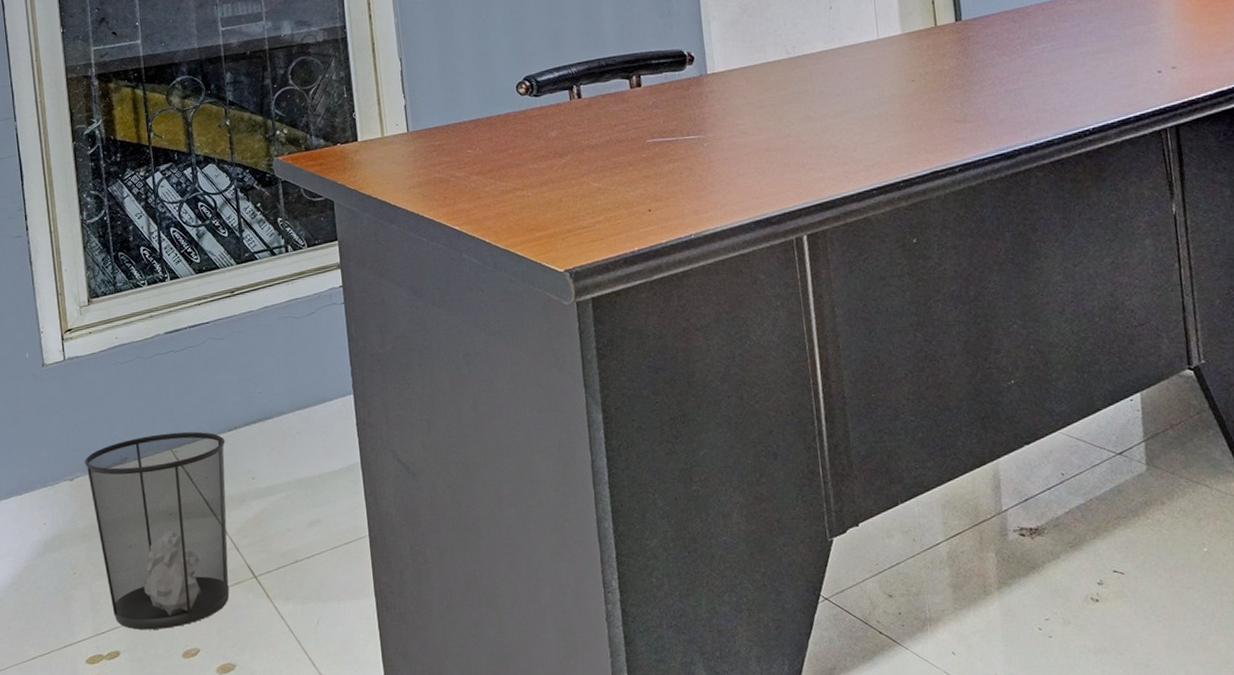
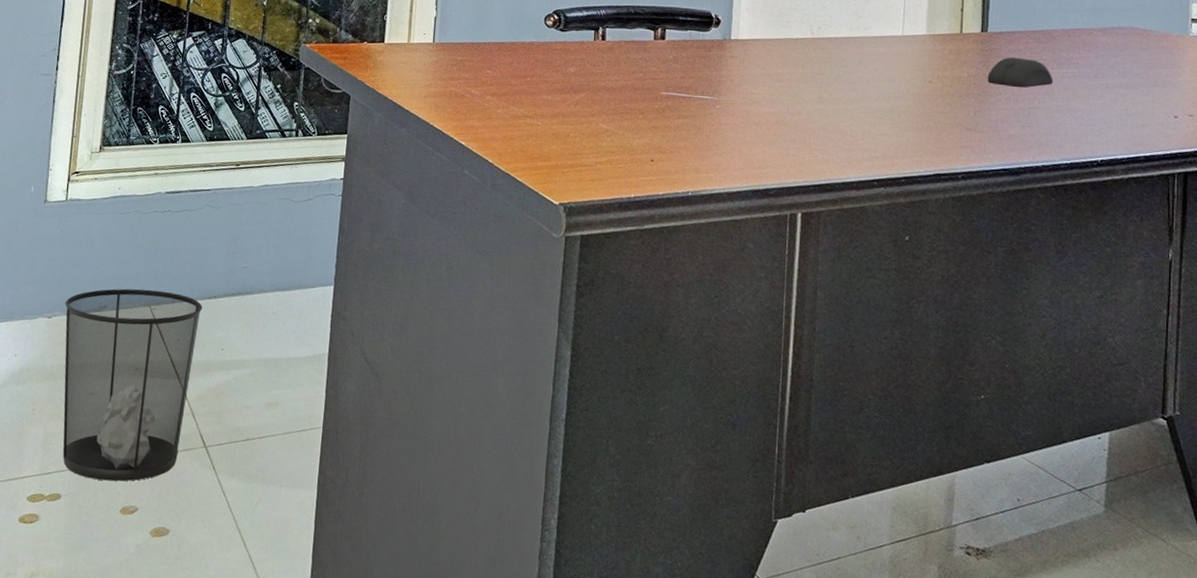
computer mouse: none [968,39,1034,72] -> present [987,57,1053,89]

